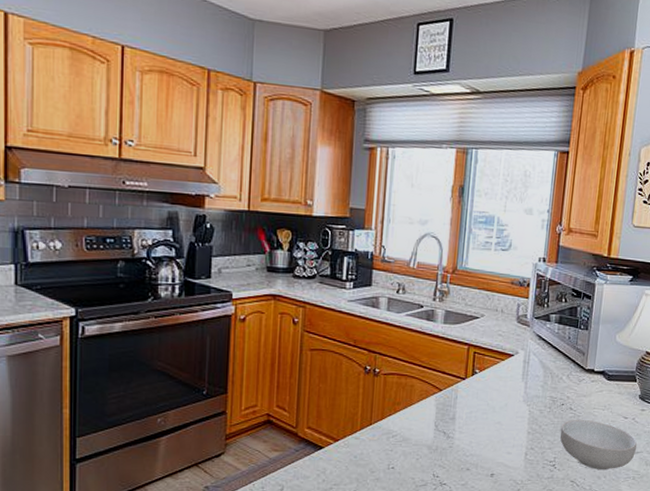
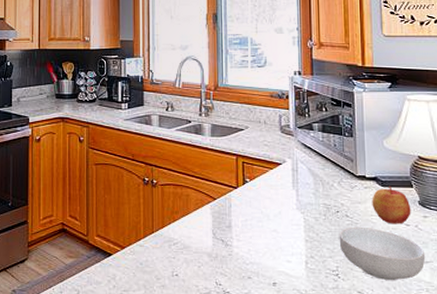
apple: none [596,380,632,417] -> present [372,186,411,224]

